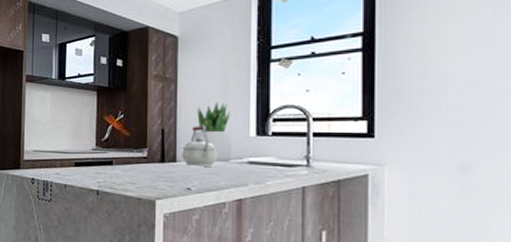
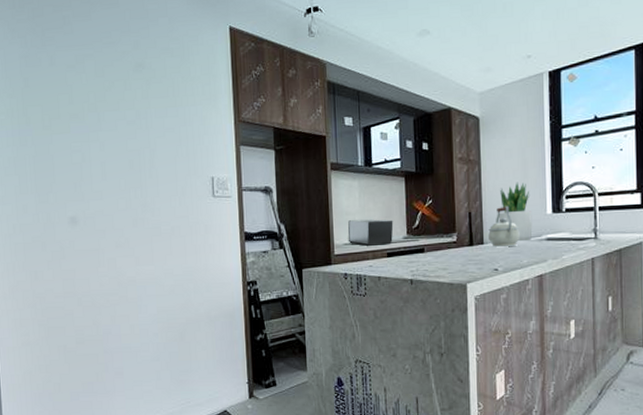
toaster: none [37,129,83,155] -> present [347,219,394,246]

